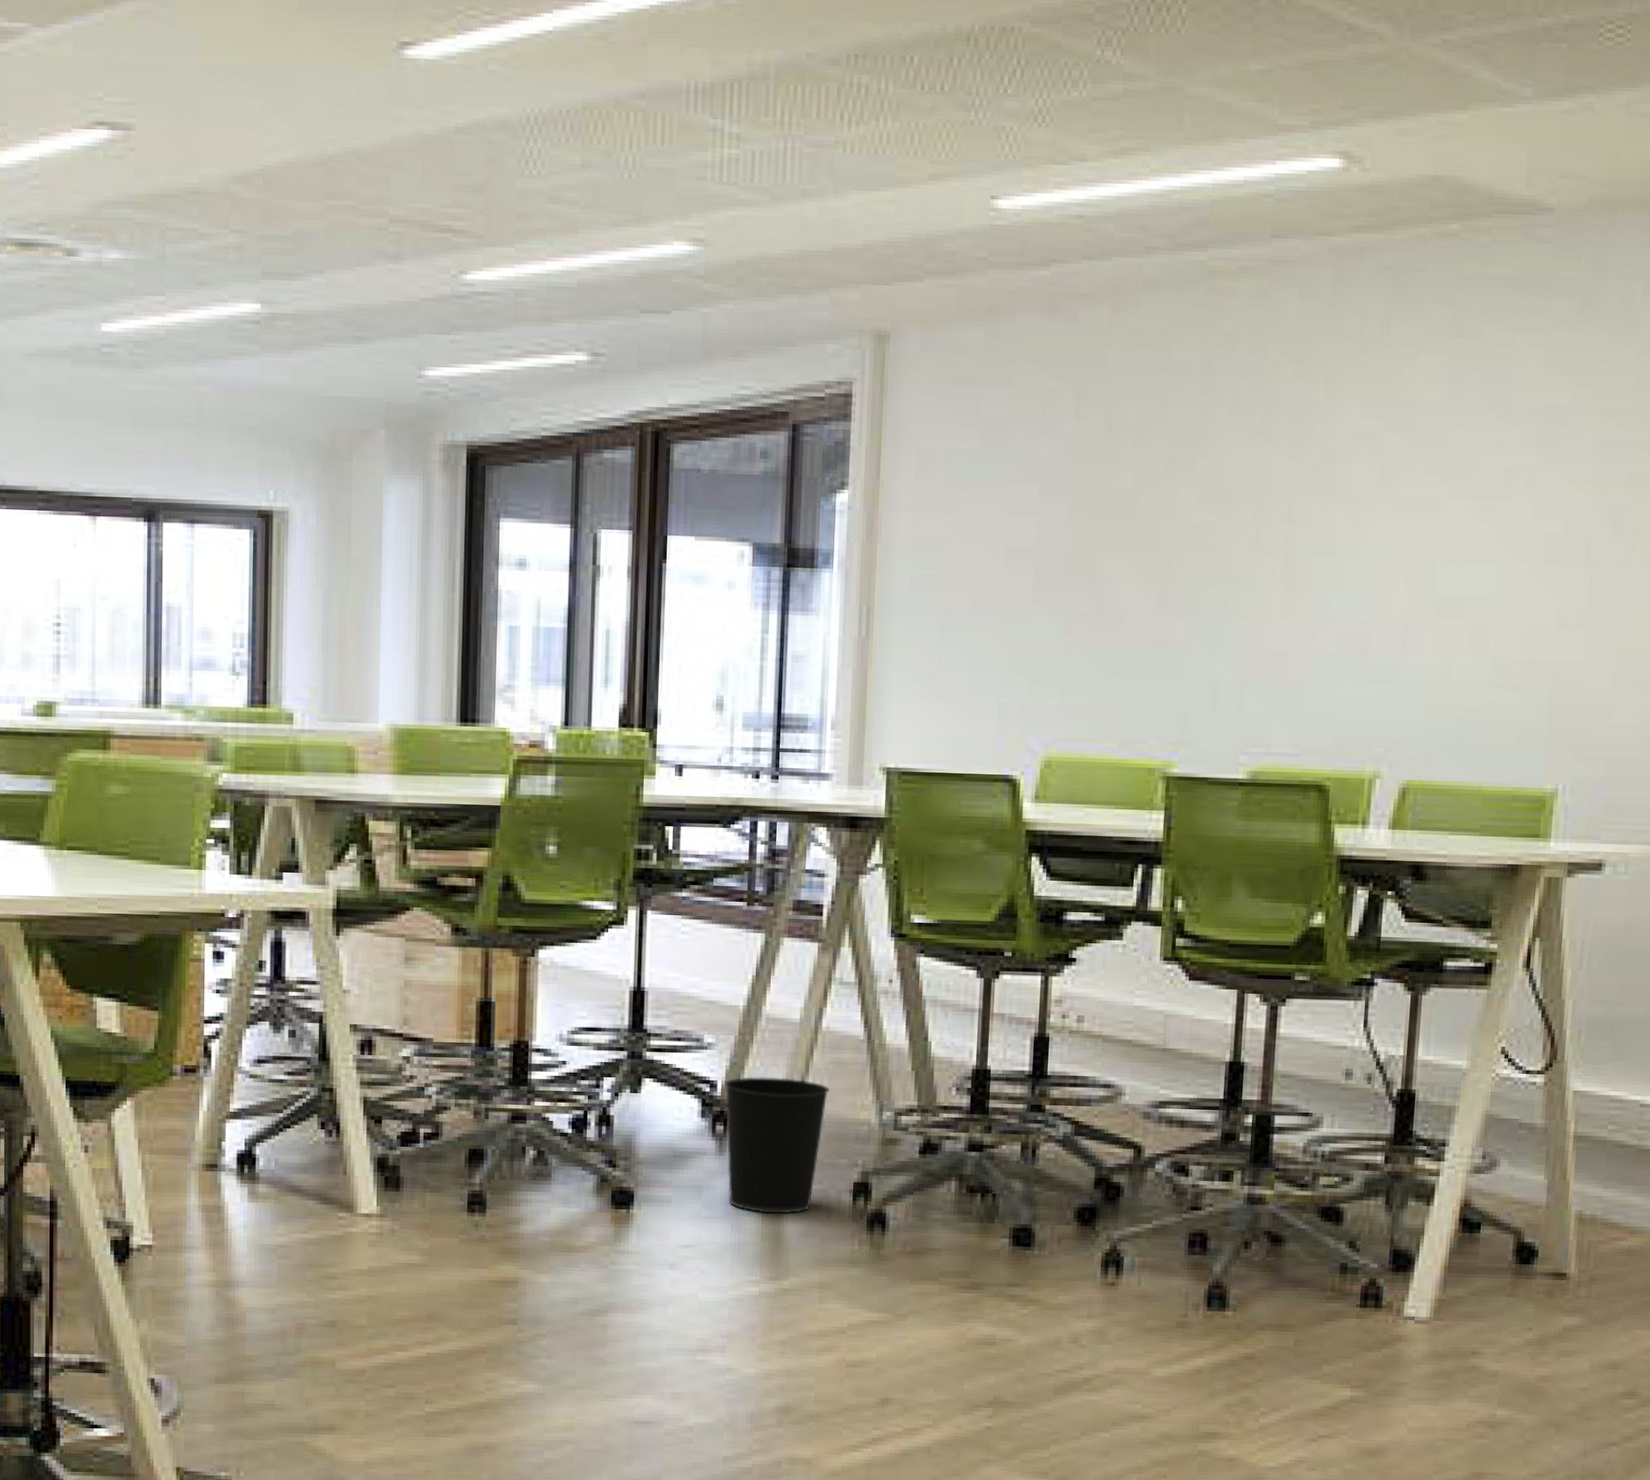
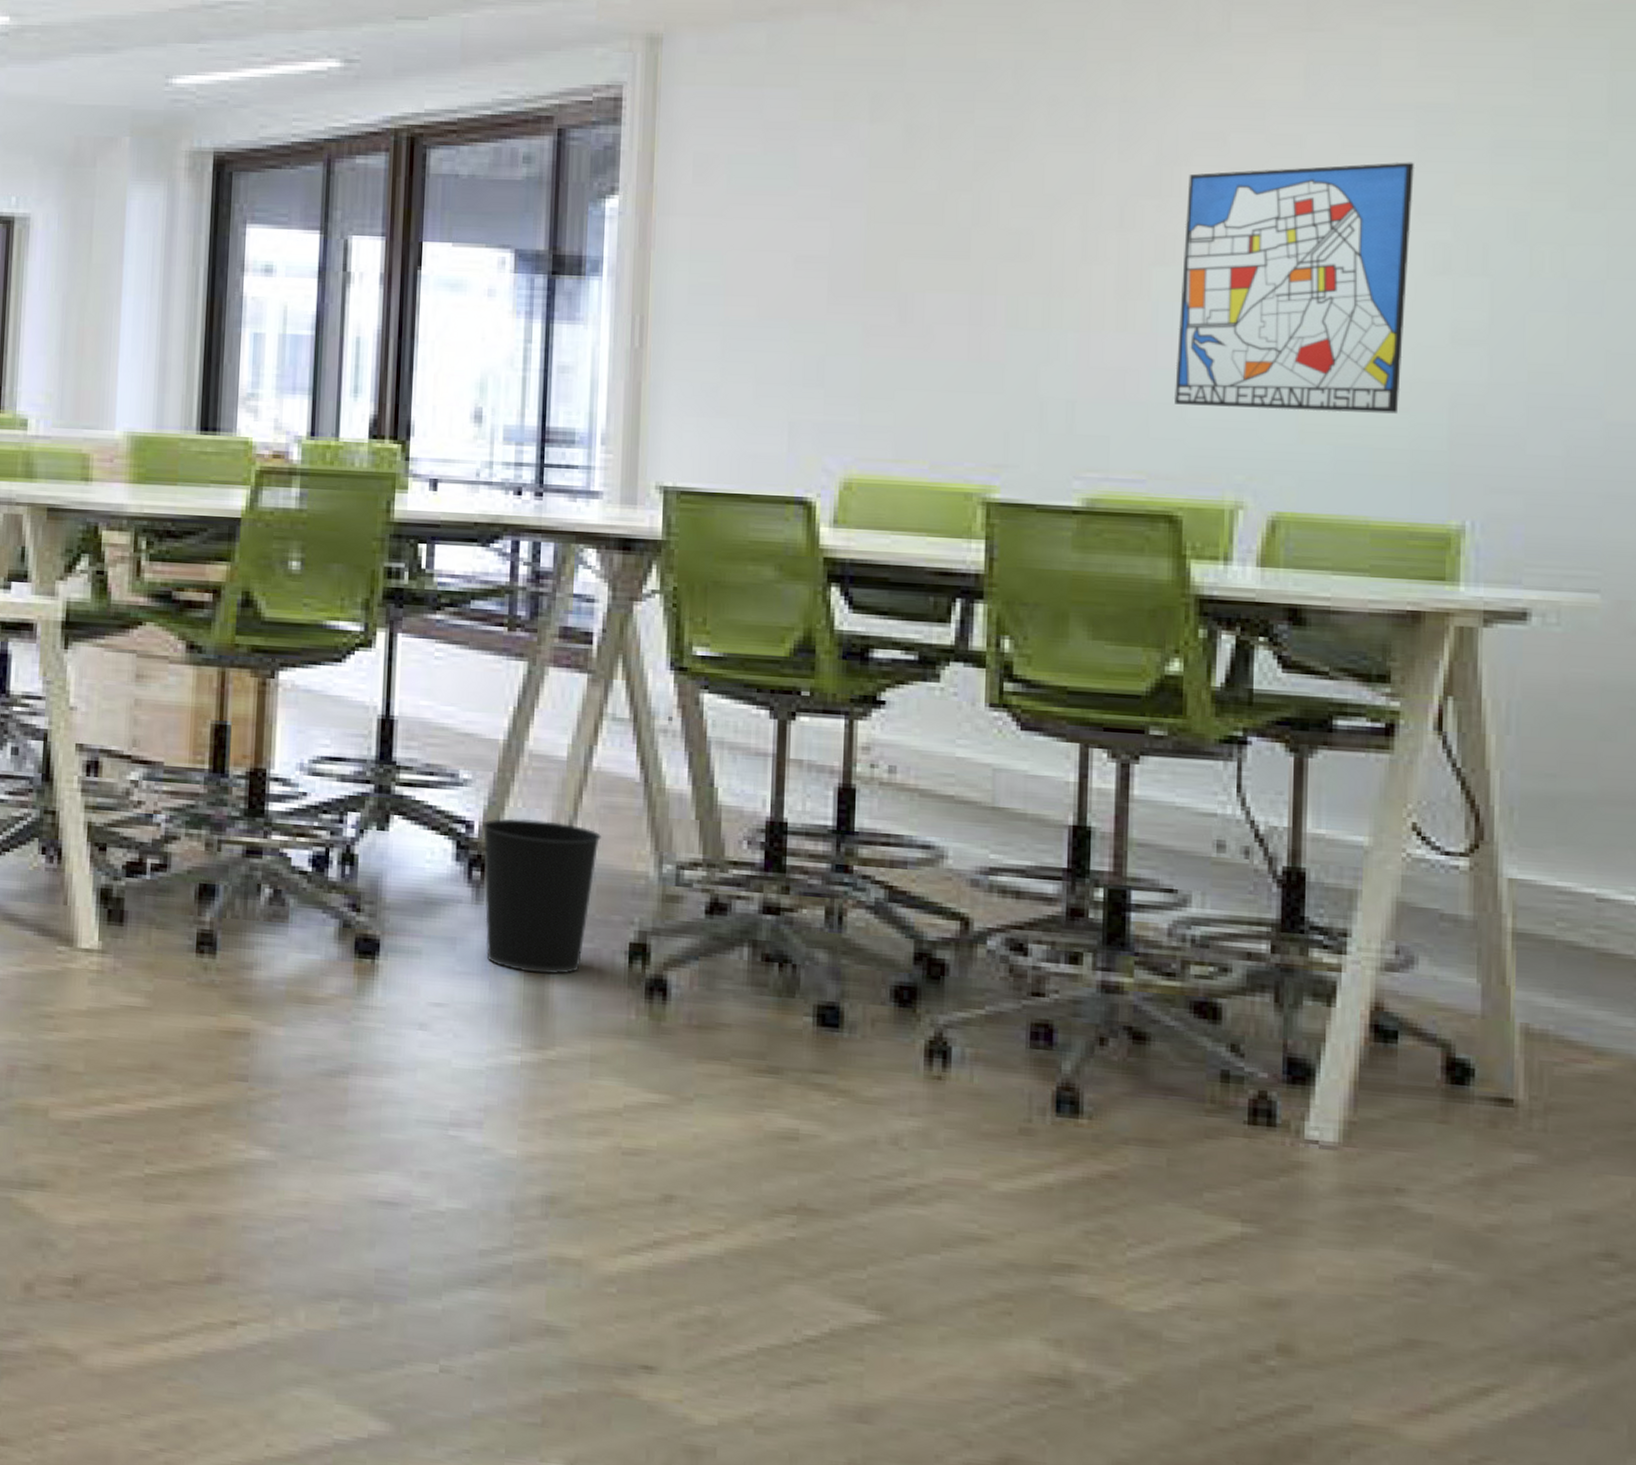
wall art: none [1327,460,1536,690] -> present [1173,162,1415,414]

